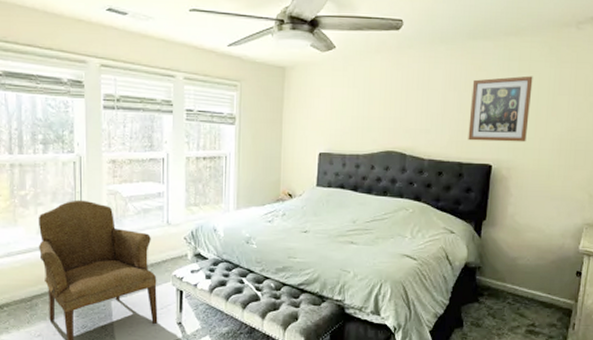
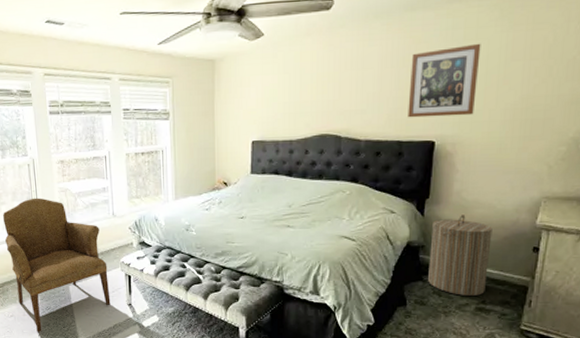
laundry hamper: none [483,238,542,318] -> present [428,215,492,296]

